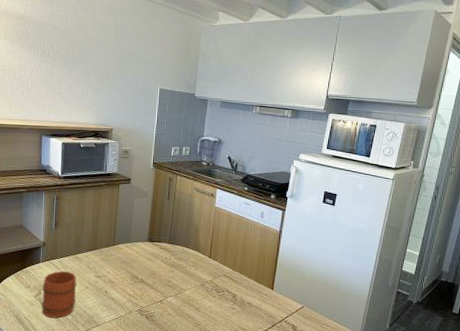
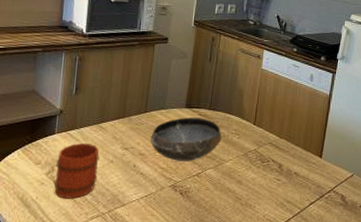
bowl: none [119,250,181,289] -> present [150,117,222,161]

